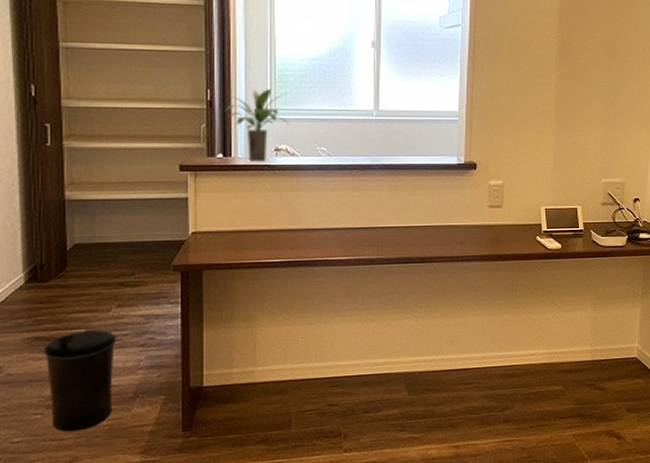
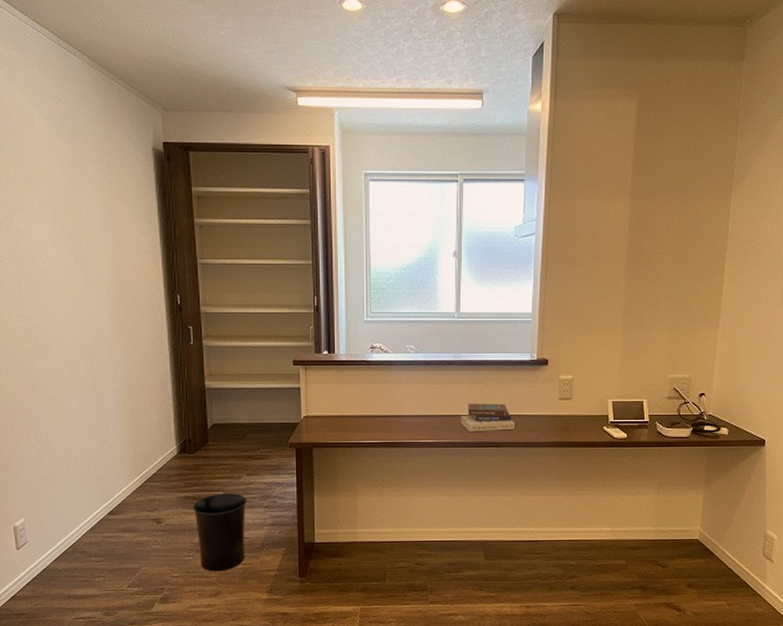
potted plant: present [224,89,288,162] -> none [328,295,382,358]
books: none [379,213,440,247] -> present [460,403,514,432]

